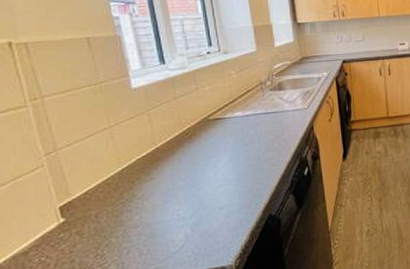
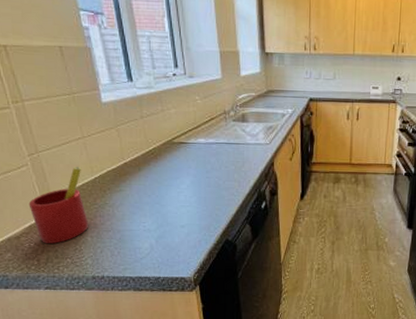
straw: none [42,158,114,255] -> present [28,166,89,244]

